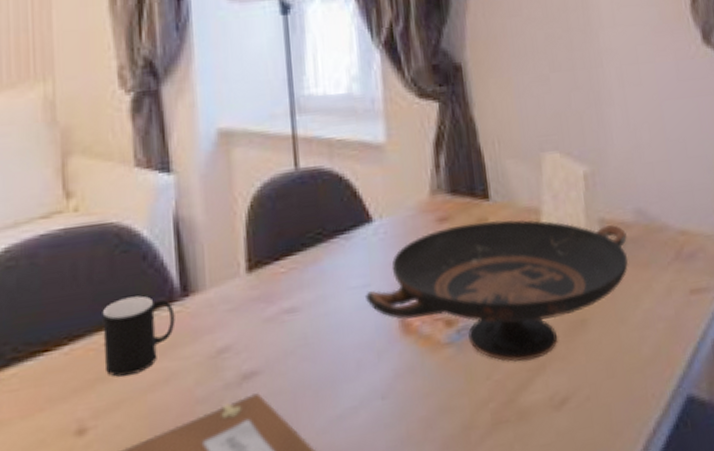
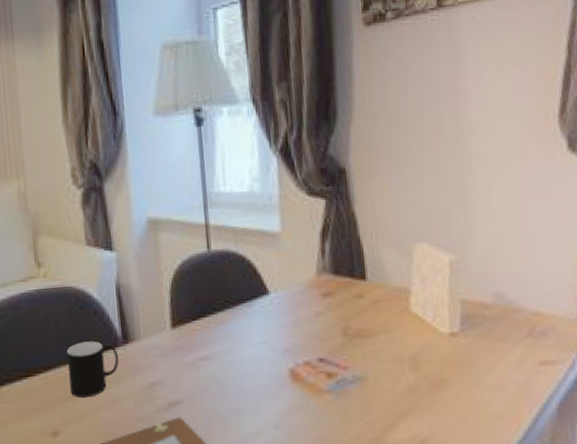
decorative bowl: present [364,219,629,362] -> none [262,296,486,409]

